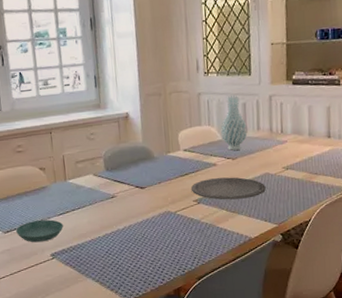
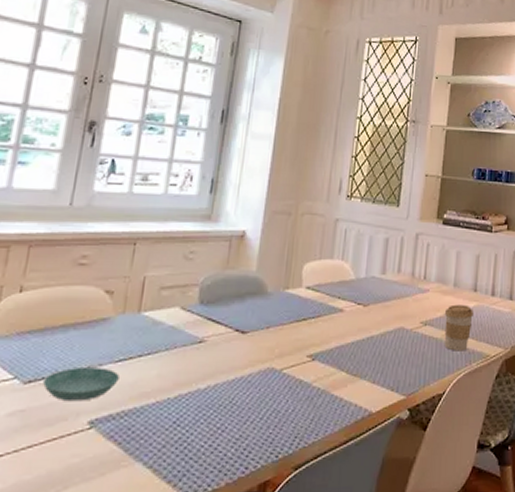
plate: present [190,177,266,200] -> none [306,328,398,358]
vase: present [221,95,248,150] -> none [355,226,387,294]
coffee cup: none [302,149,329,188] -> present [444,304,473,351]

